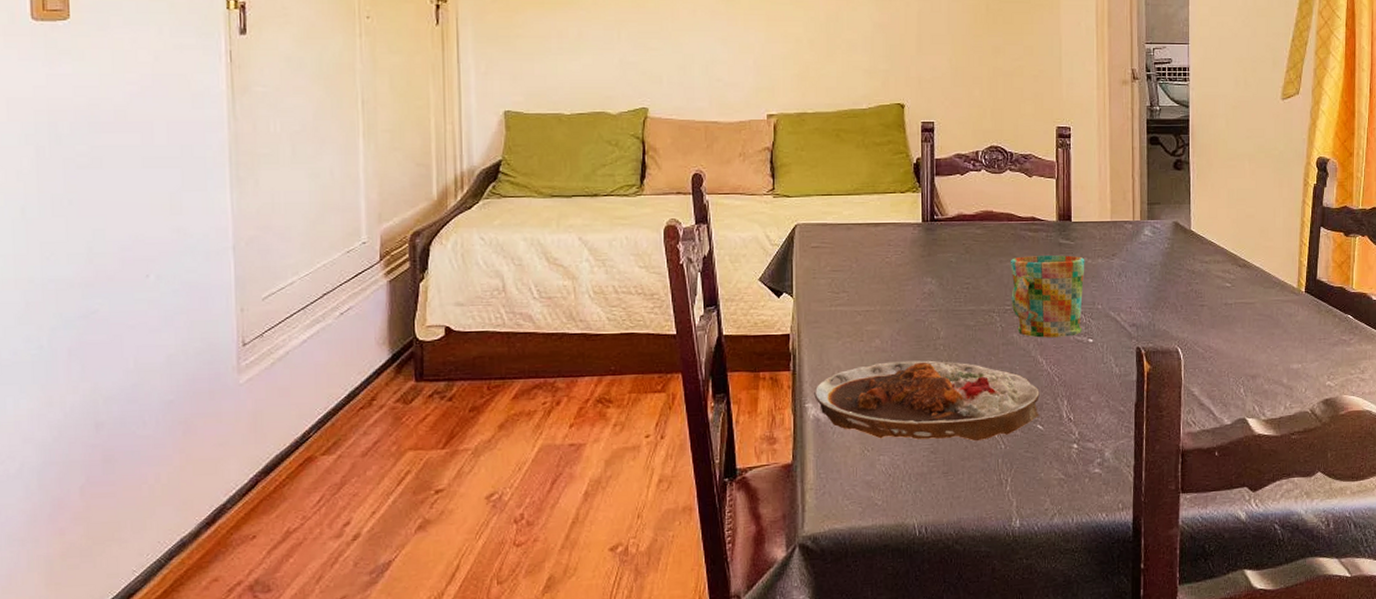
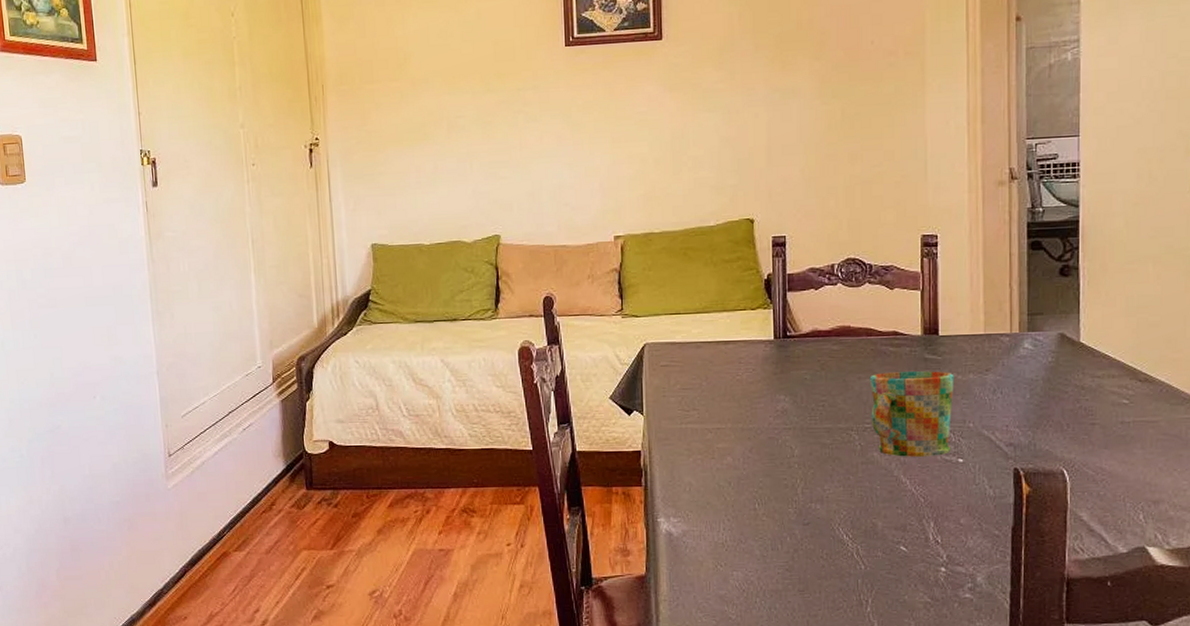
plate: present [814,360,1040,441] -> none [666,478,903,560]

